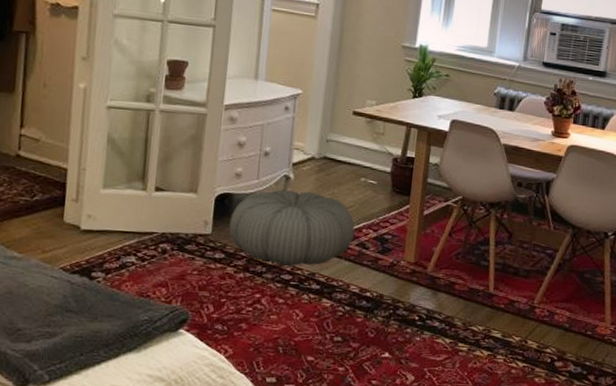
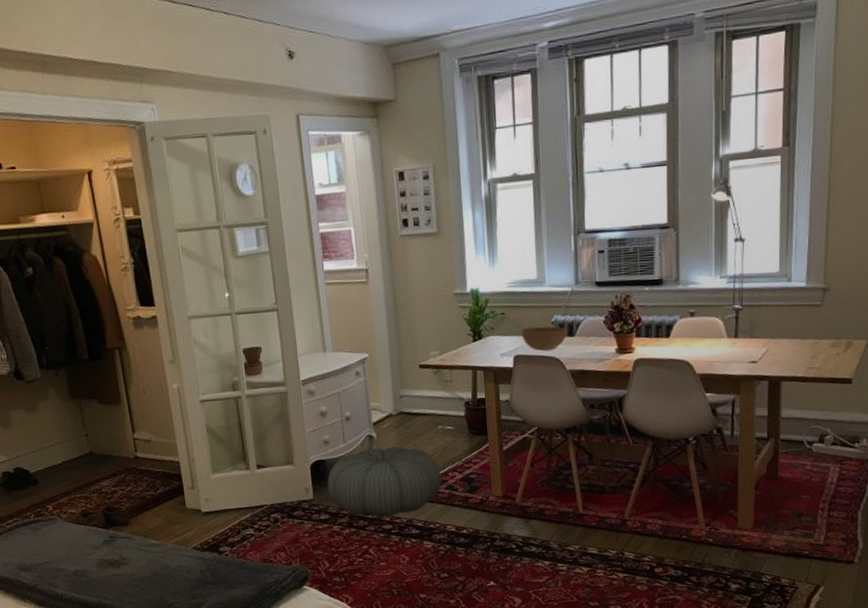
bowl: none [462,93,509,121] -> present [521,326,568,351]

